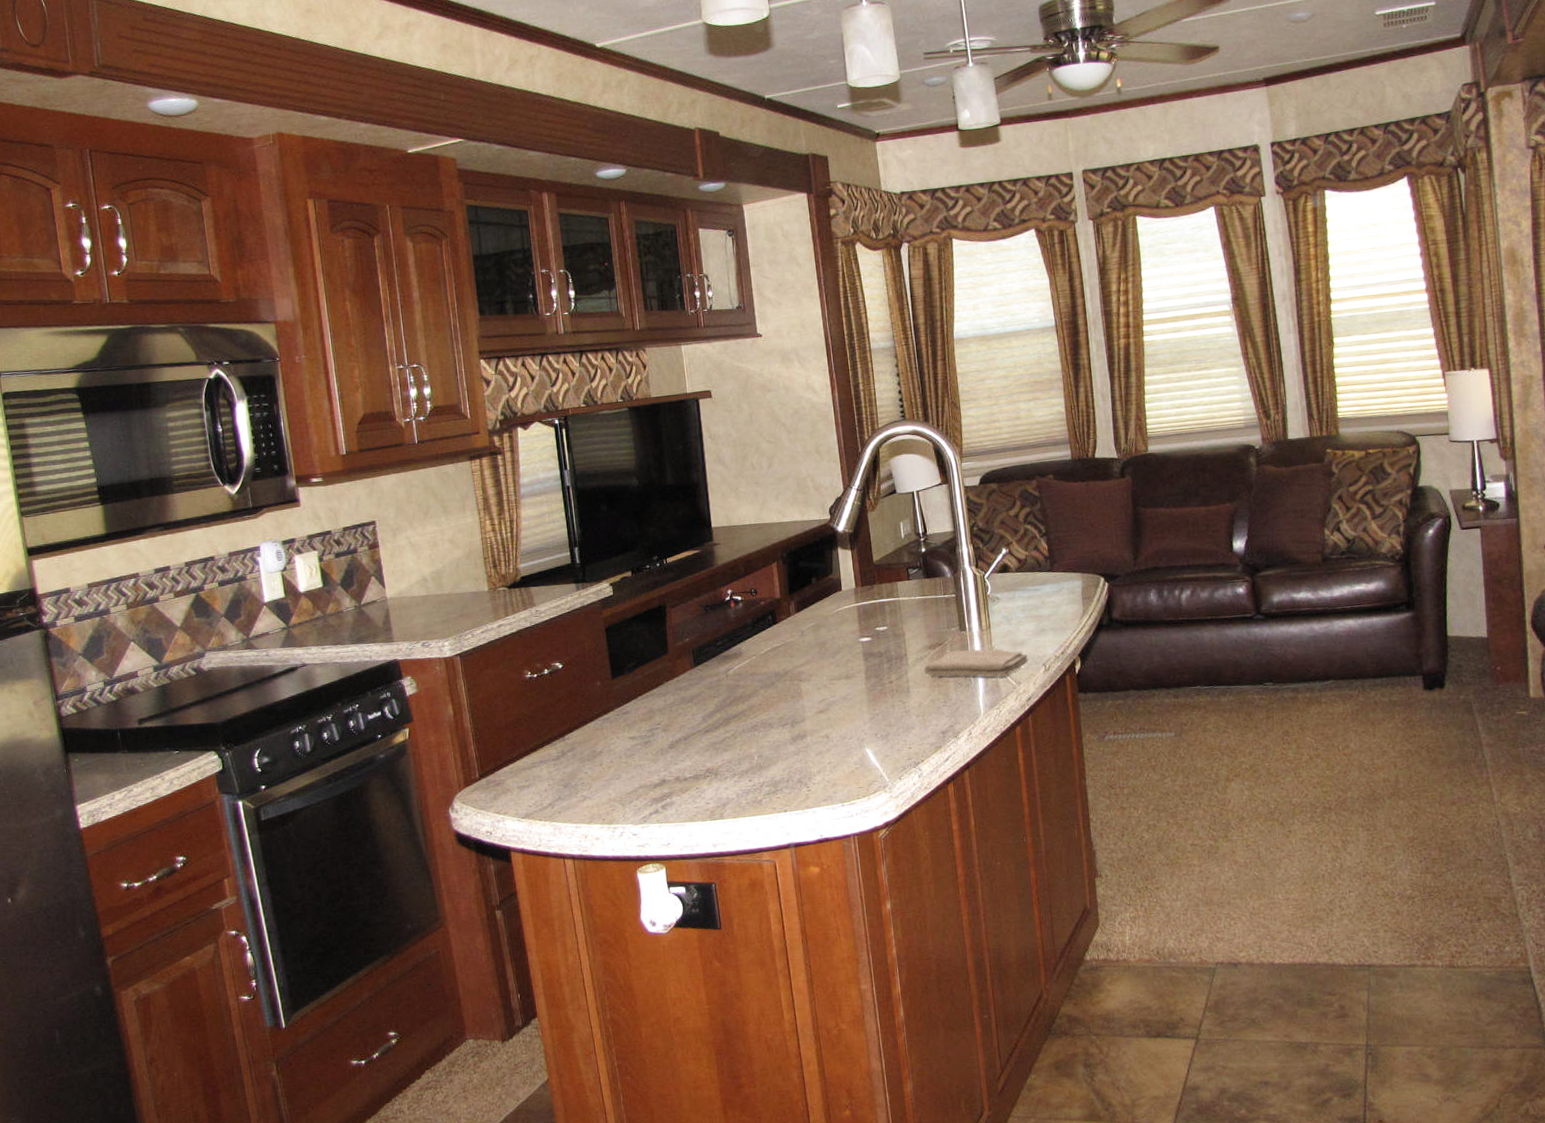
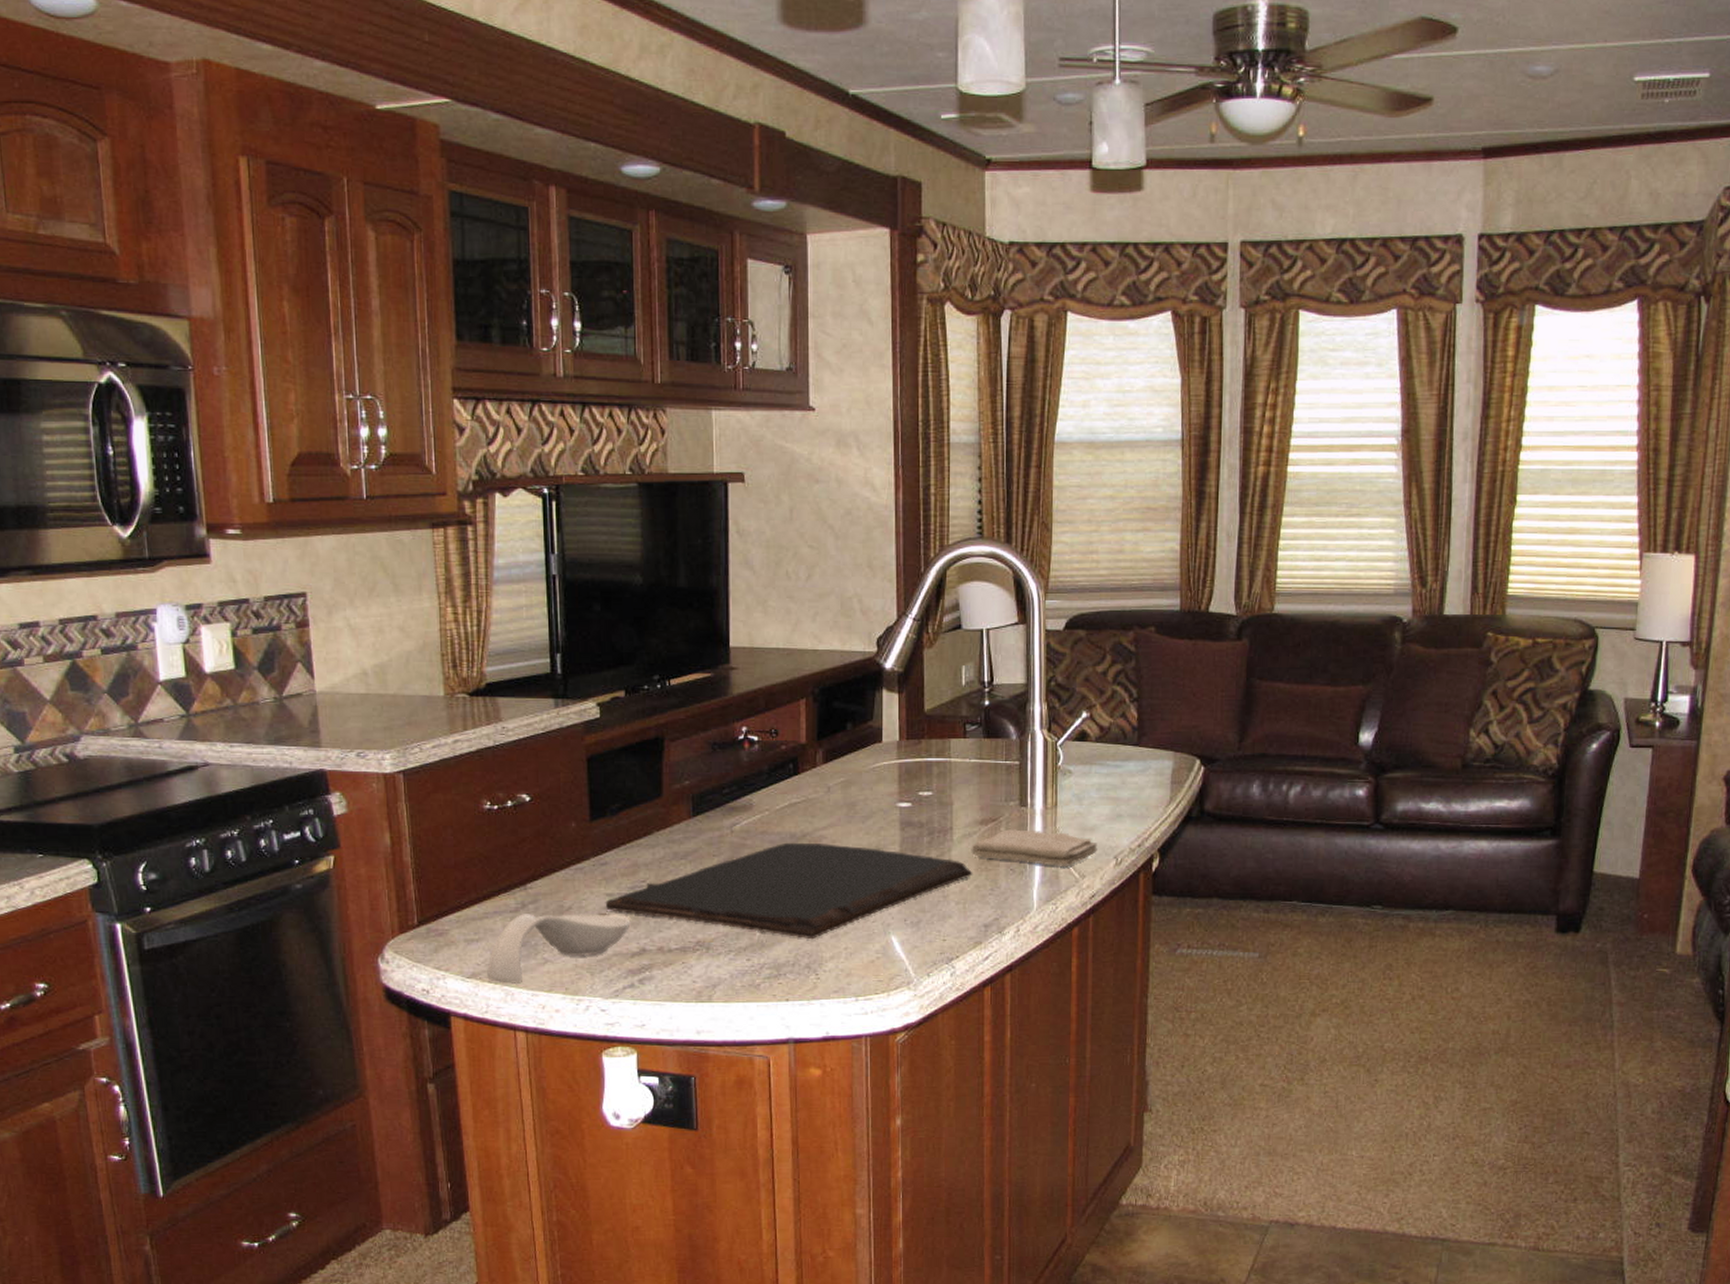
spoon rest: none [537,754,651,820] -> present [487,914,631,984]
cutting board: none [629,677,928,759] -> present [605,842,973,940]

